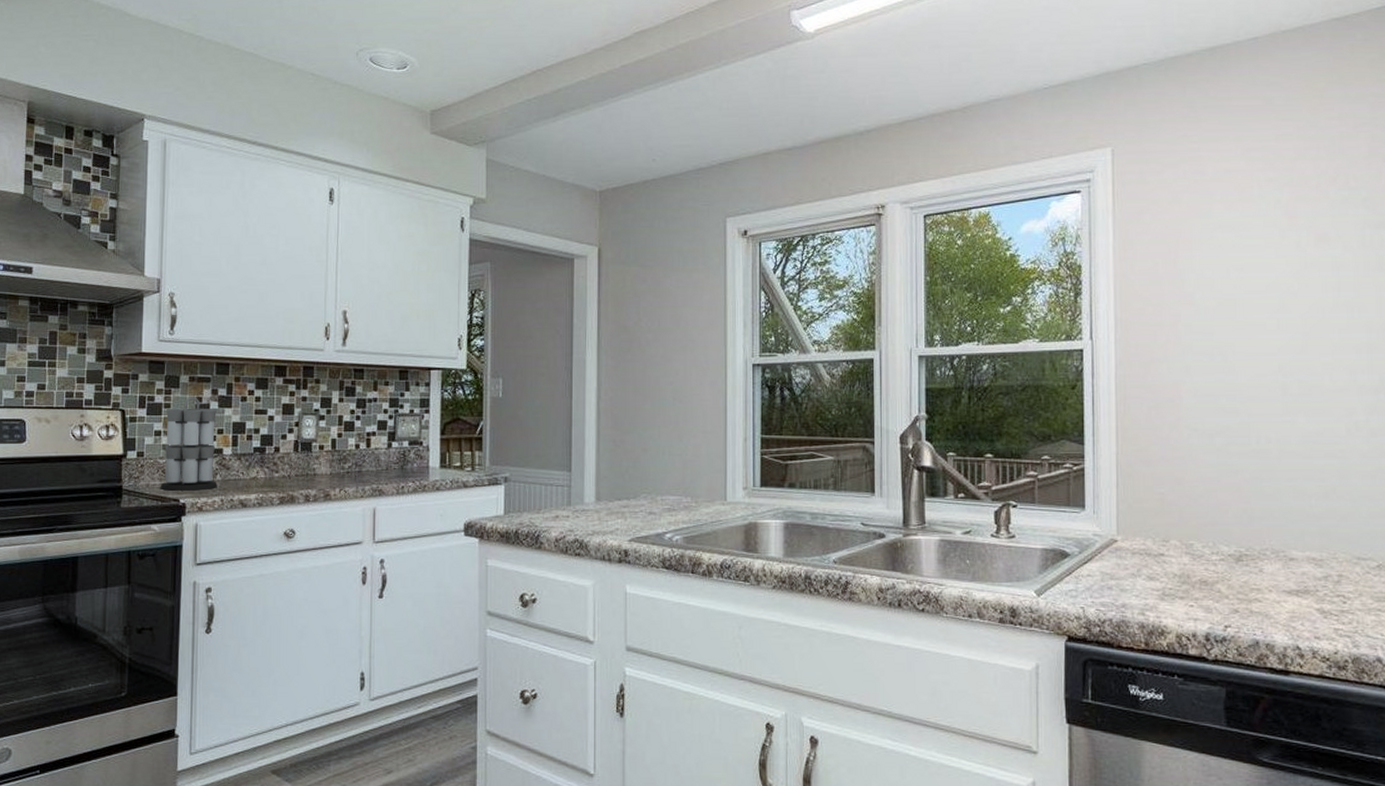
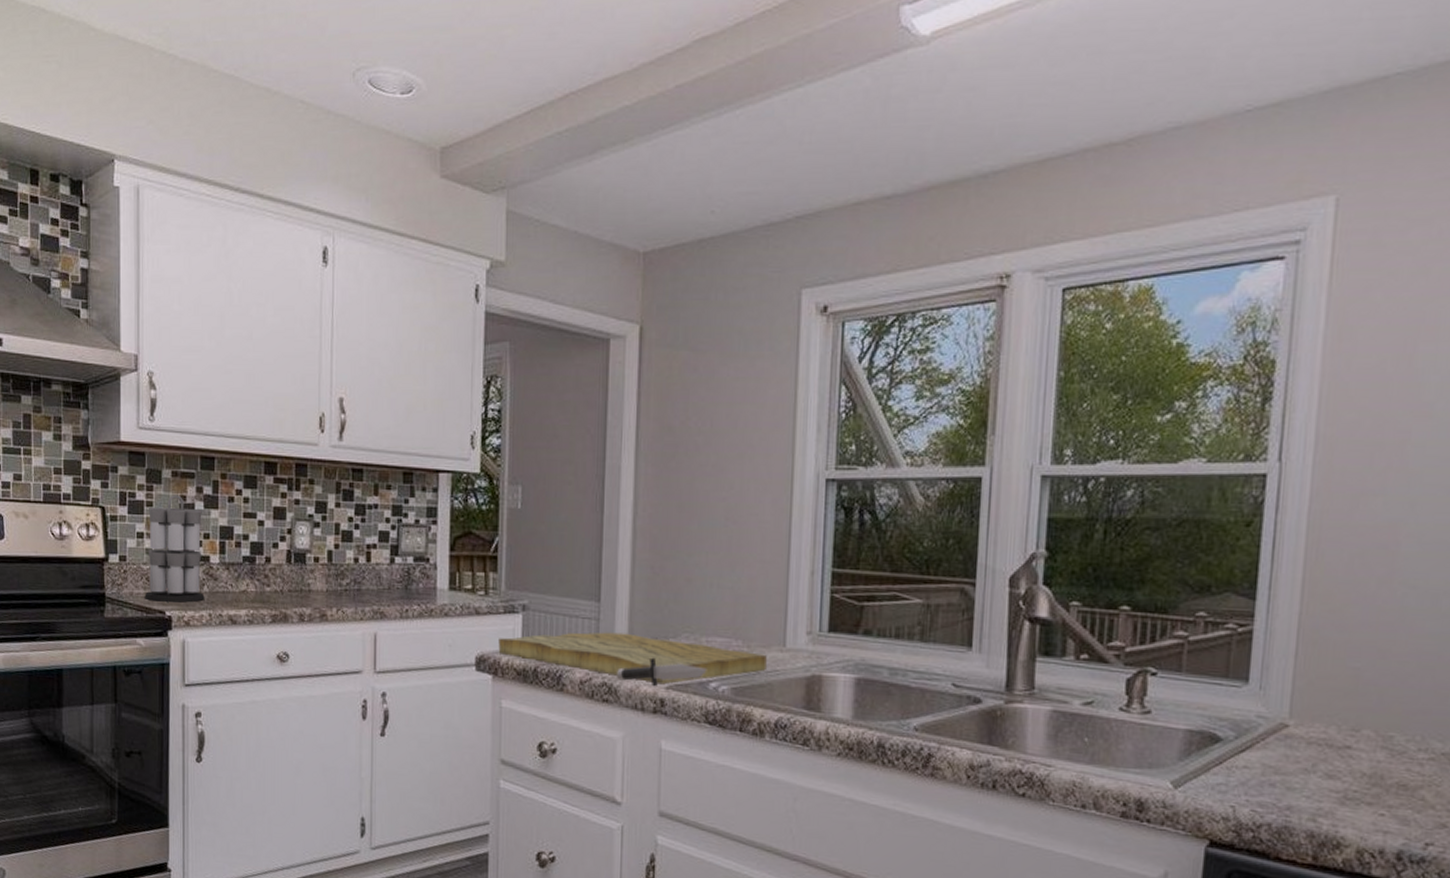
cutting board: none [484,496,712,538] -> present [498,632,767,685]
knife: none [587,515,663,541] -> present [617,657,707,687]

